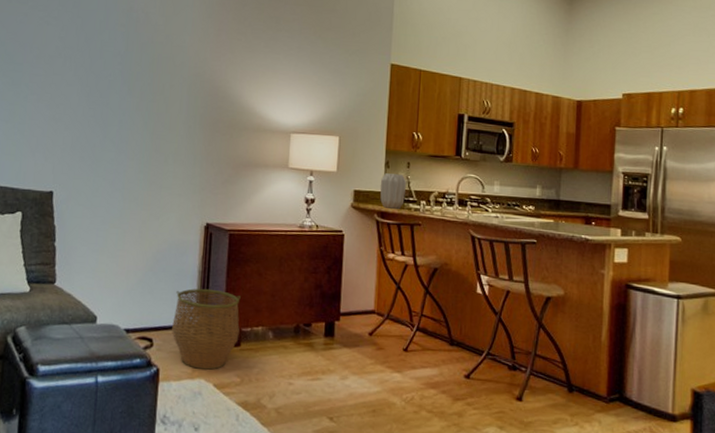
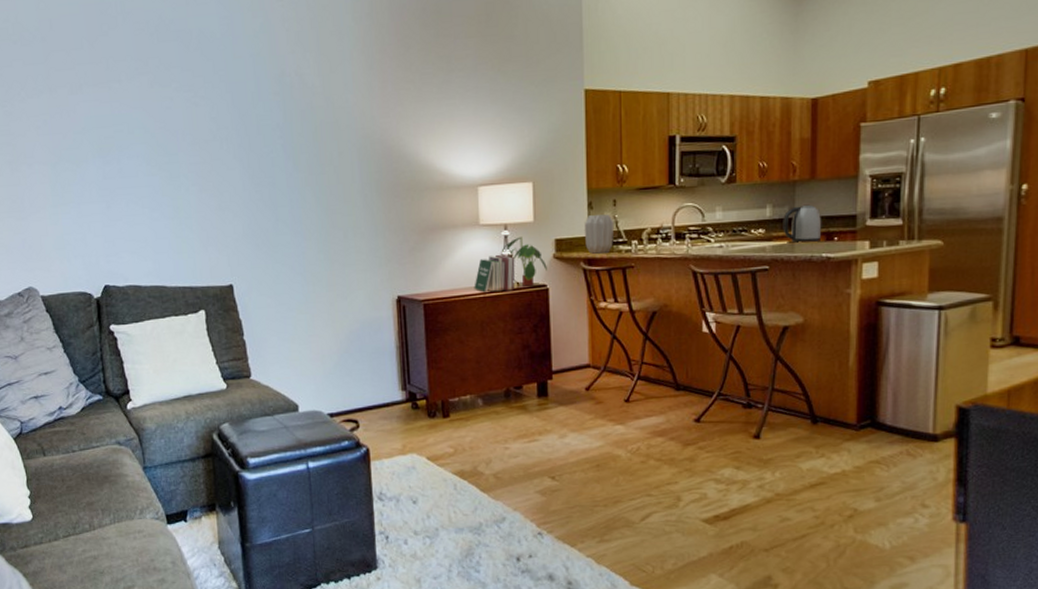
basket: present [172,288,241,370] -> none [375,363,447,444]
books: none [277,196,317,232] -> present [474,254,515,293]
plant: none [305,183,345,230] -> present [501,236,547,286]
kettle: none [549,189,583,225] -> present [783,204,822,243]

